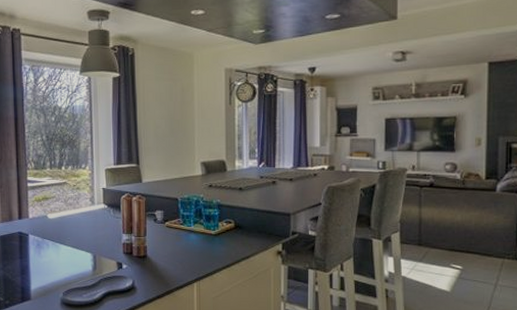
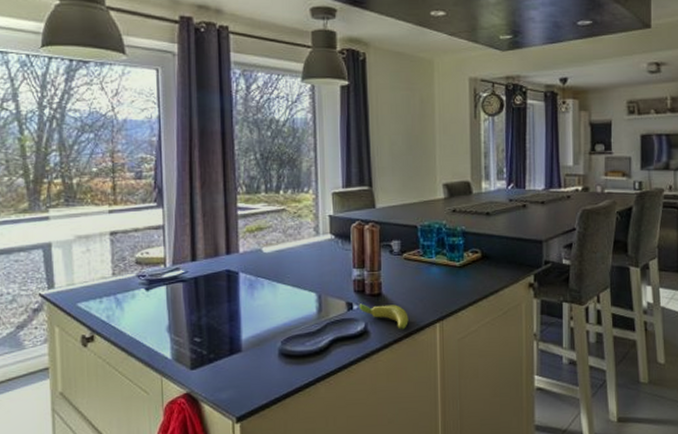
banana: none [127,264,170,287] -> present [359,303,409,330]

